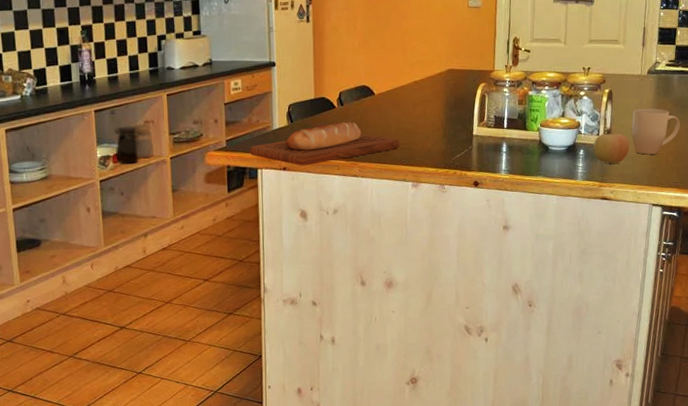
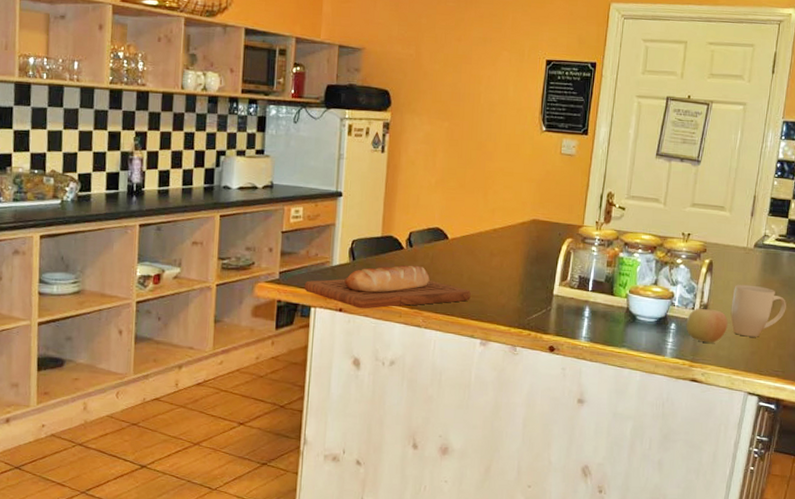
jar: present [114,126,140,164] -> none [158,245,186,287]
salt shaker: present [132,124,154,159] -> none [179,244,199,283]

